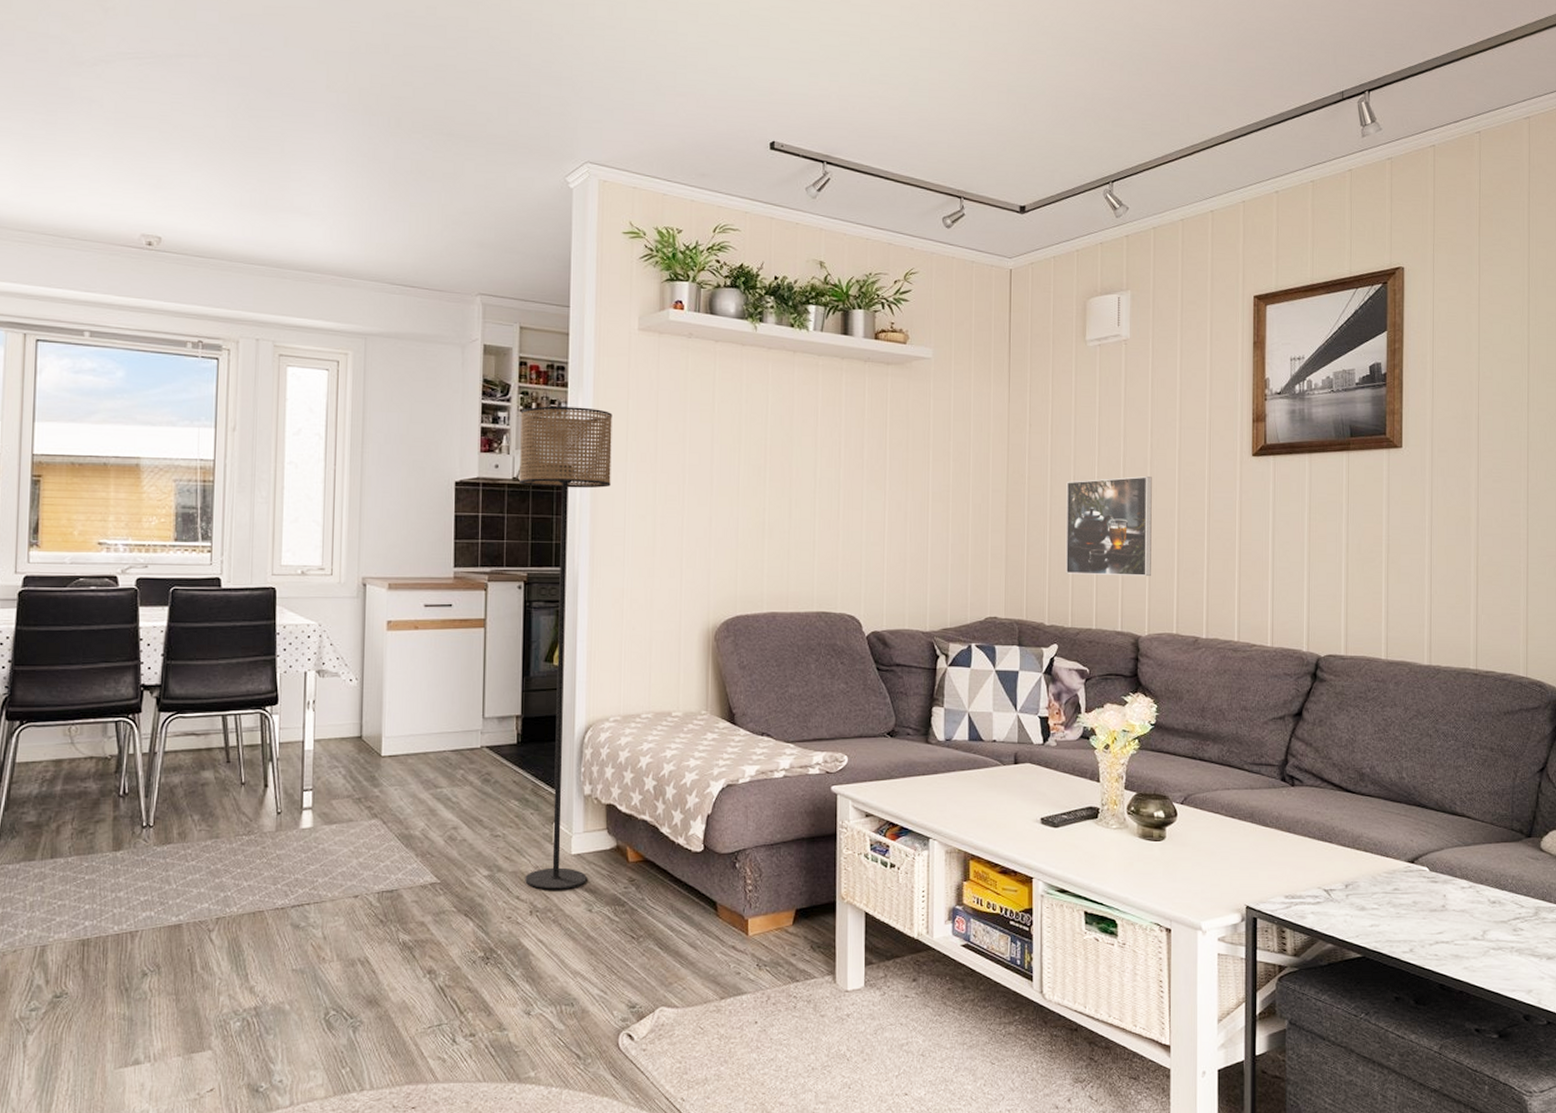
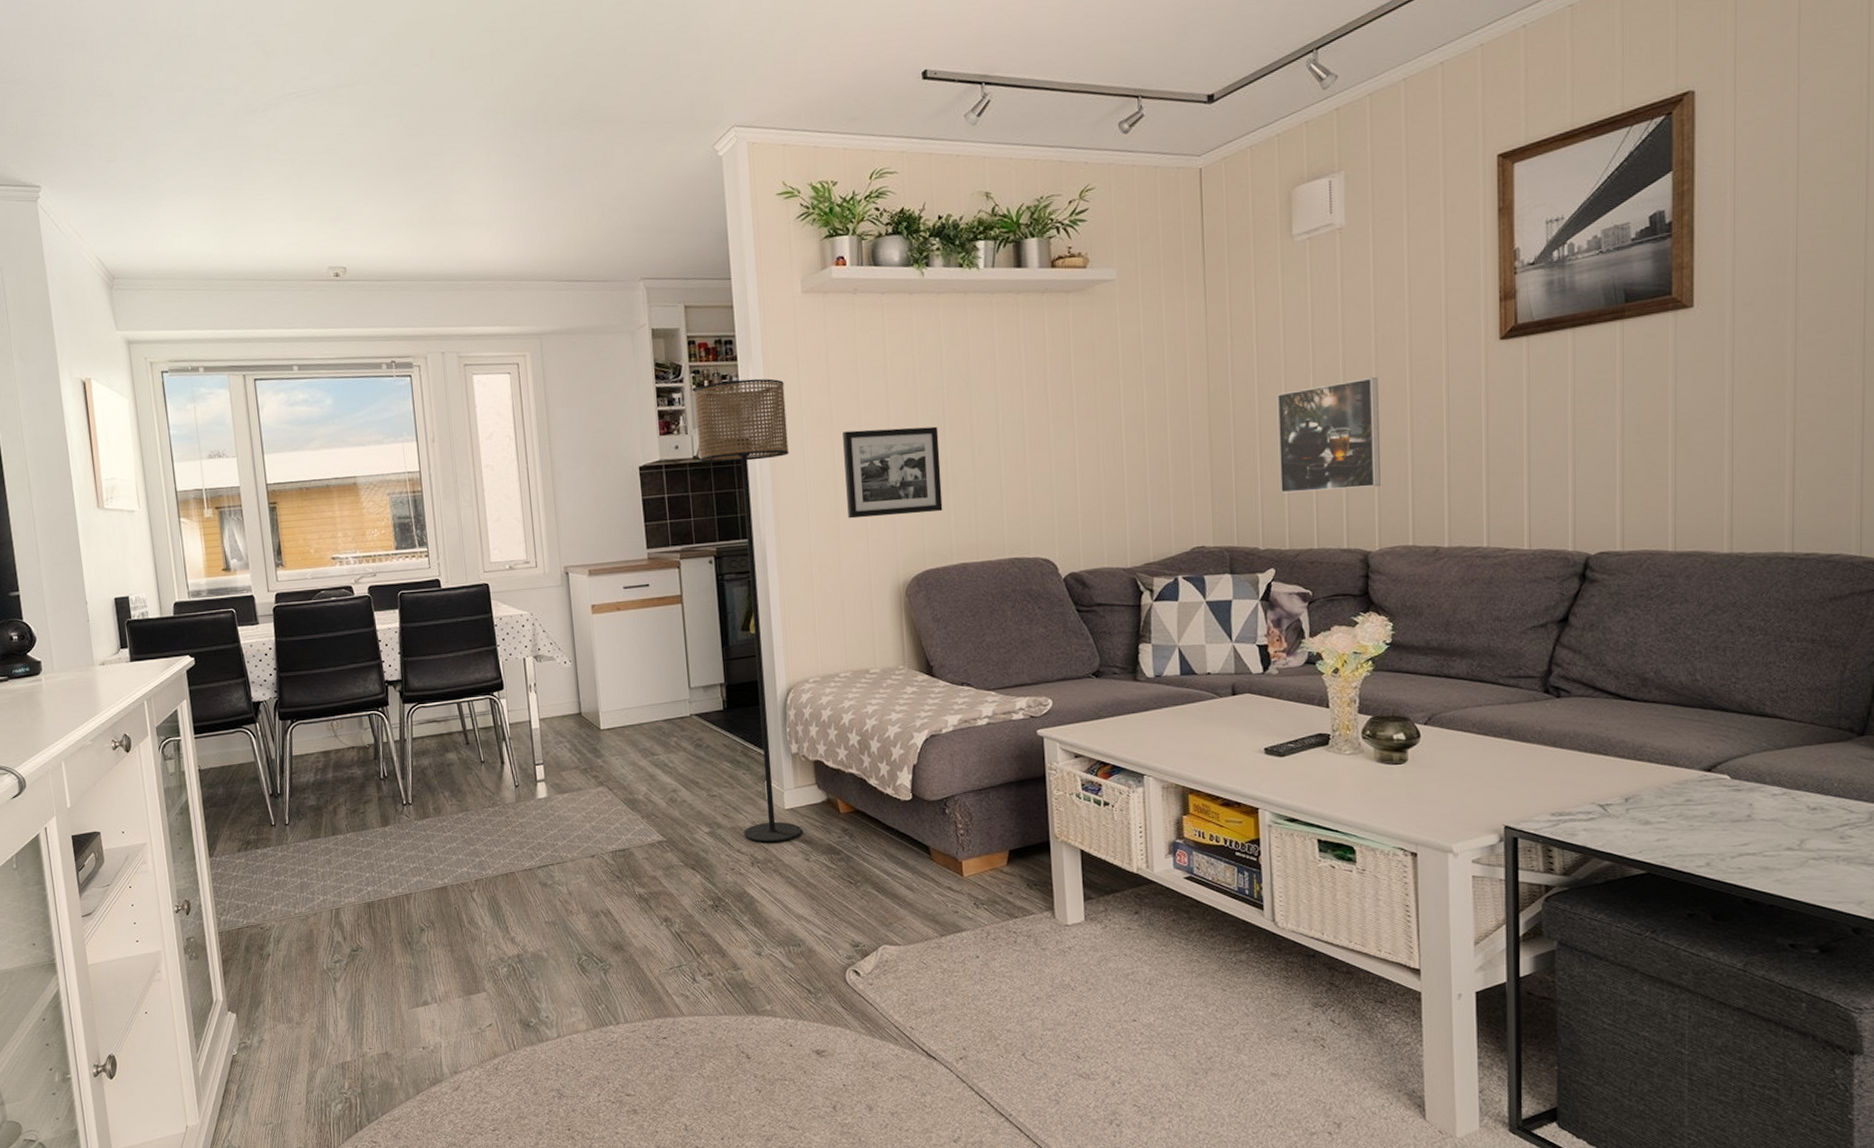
picture frame: none [664,470,759,559] -> present [843,426,943,519]

